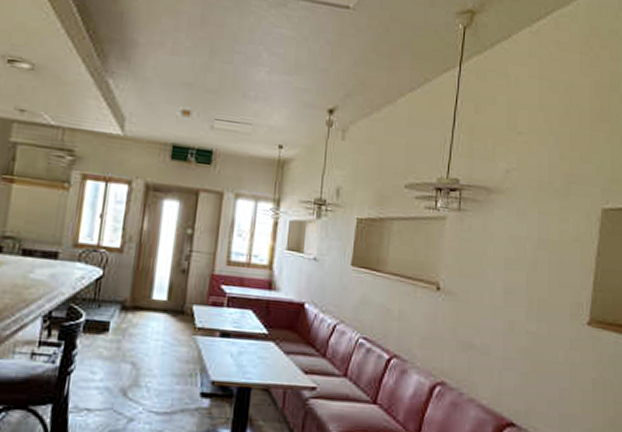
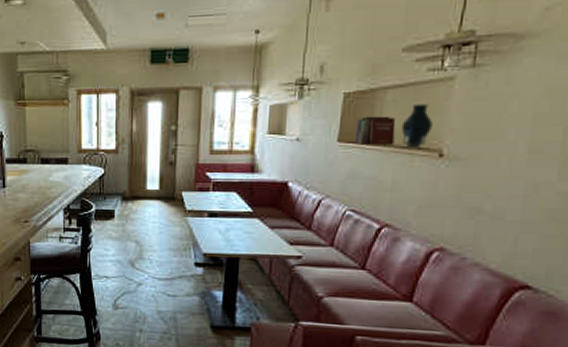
books: none [366,243,401,275] -> present [354,116,396,146]
vase: none [405,237,430,281] -> present [401,103,433,150]

